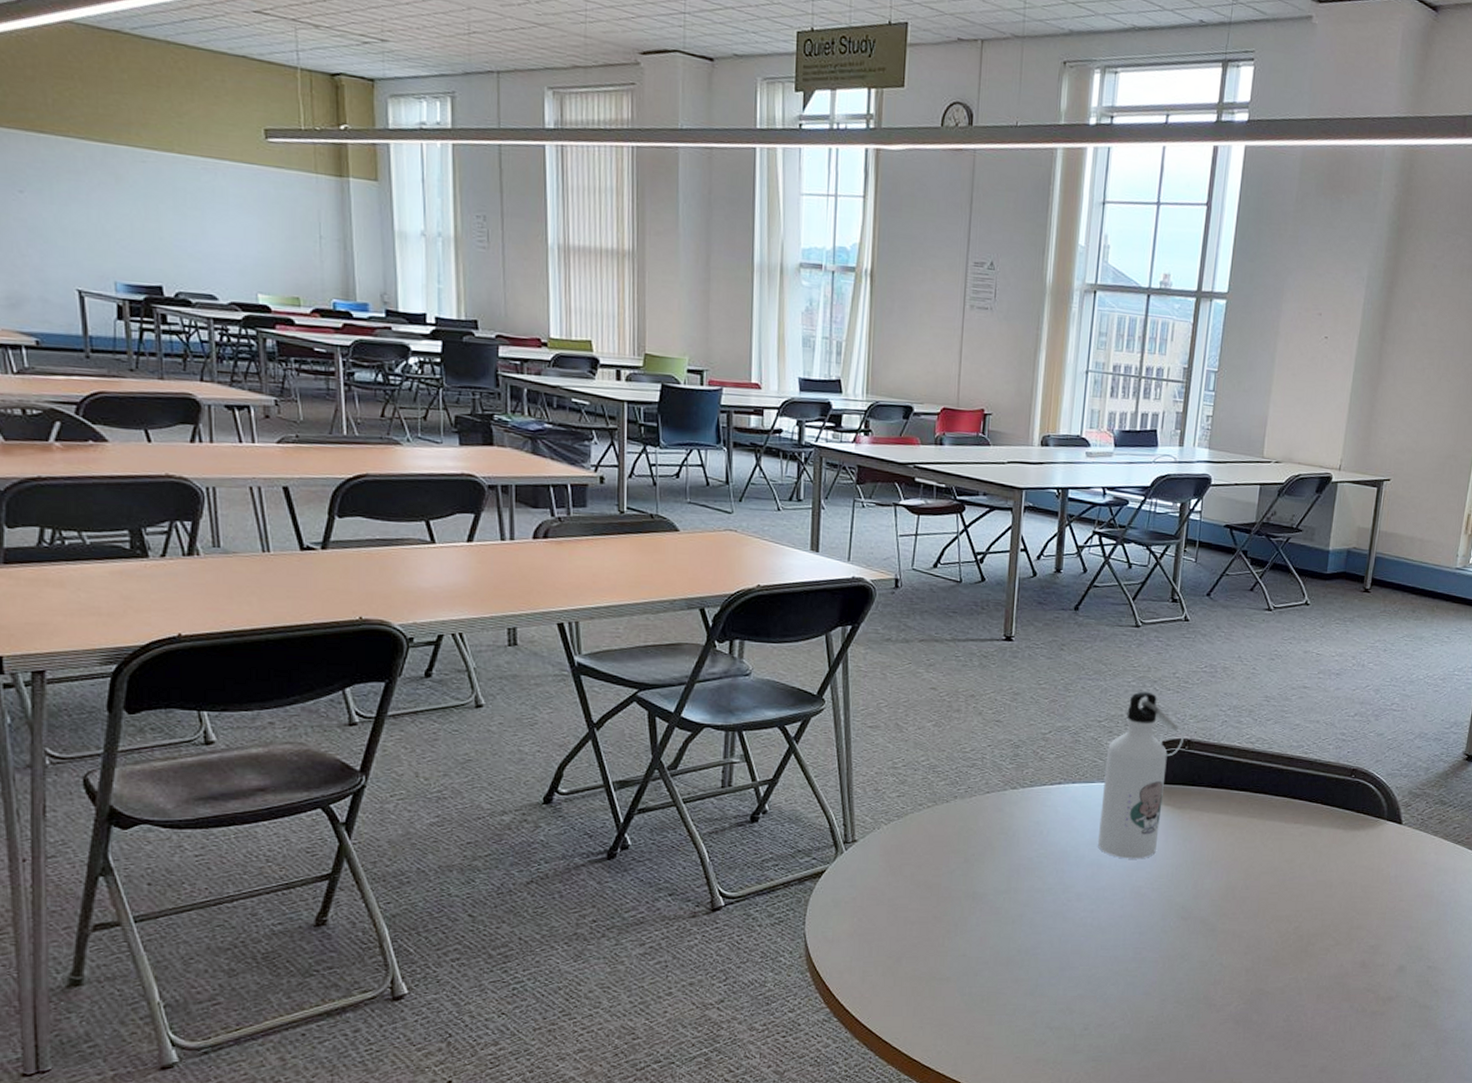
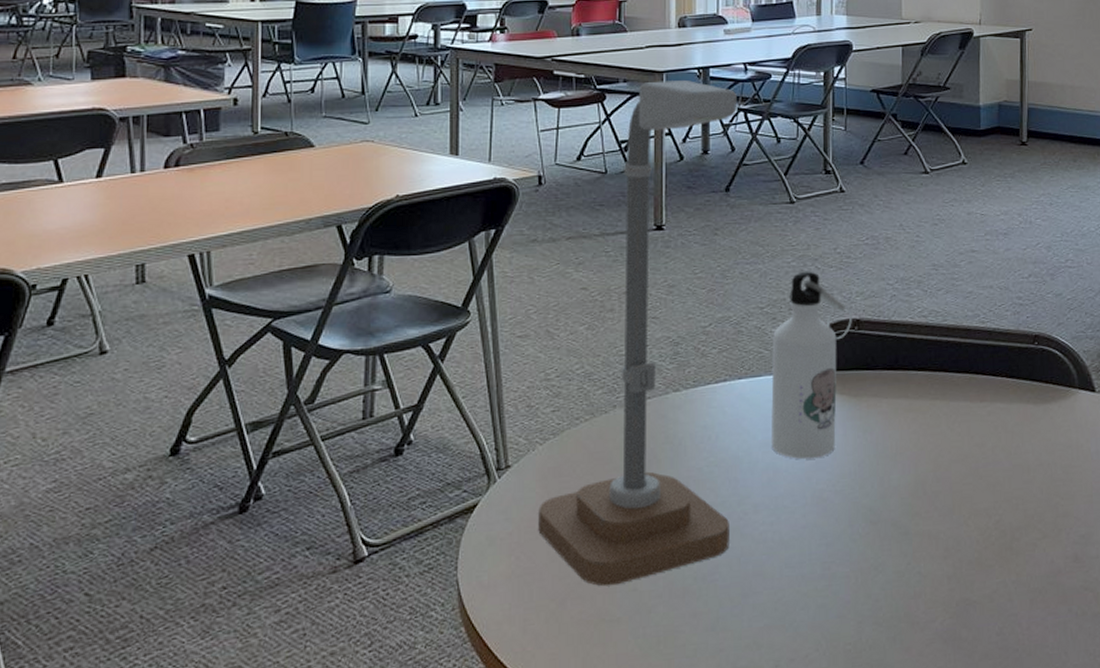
desk lamp: none [880,497,1094,950] -> present [538,81,738,587]

